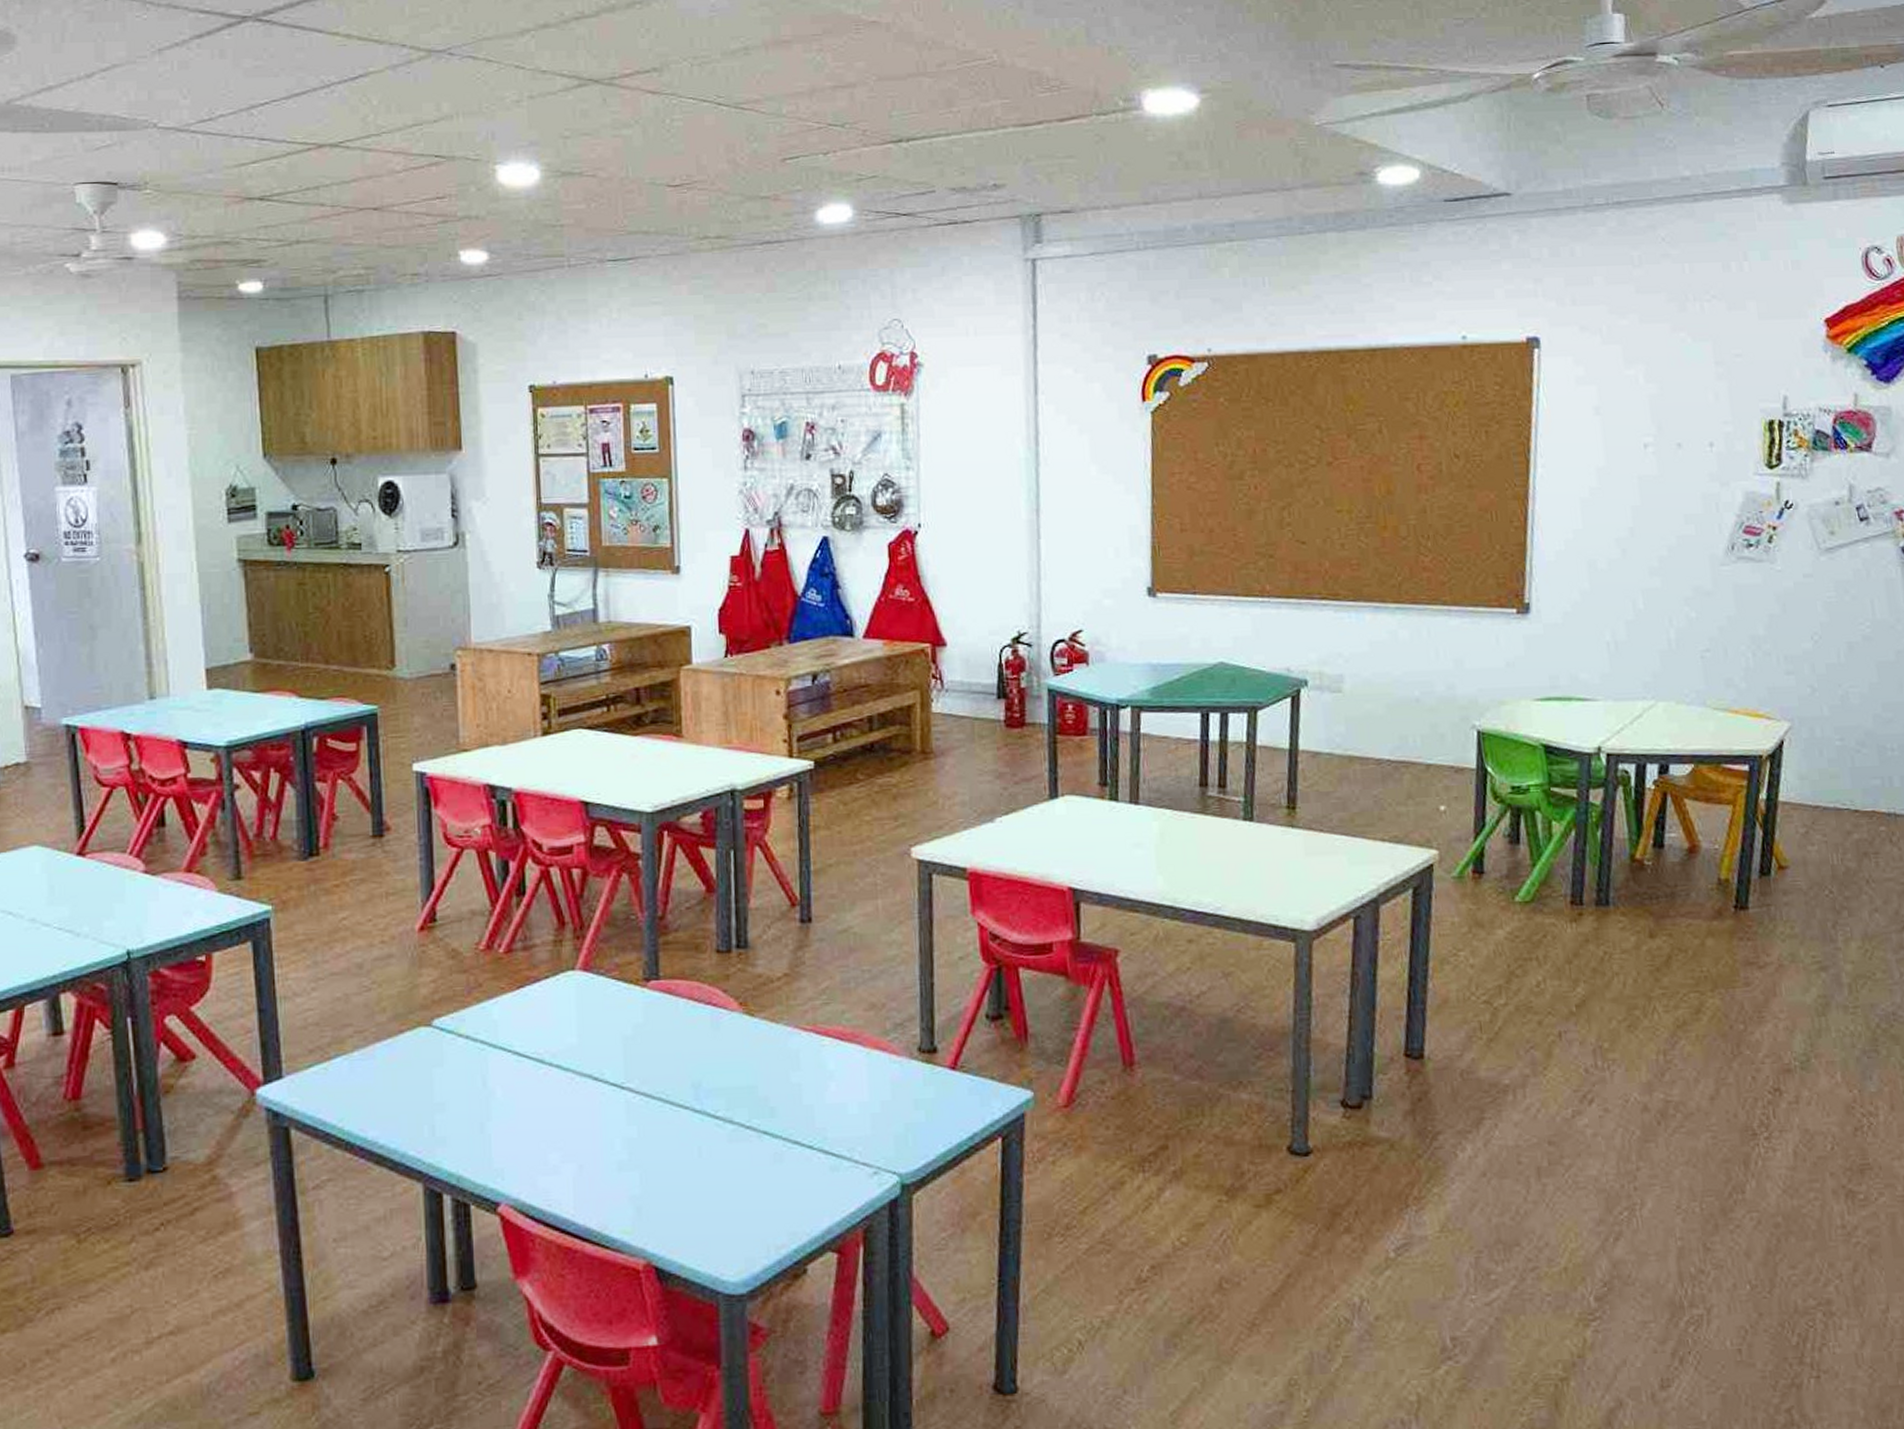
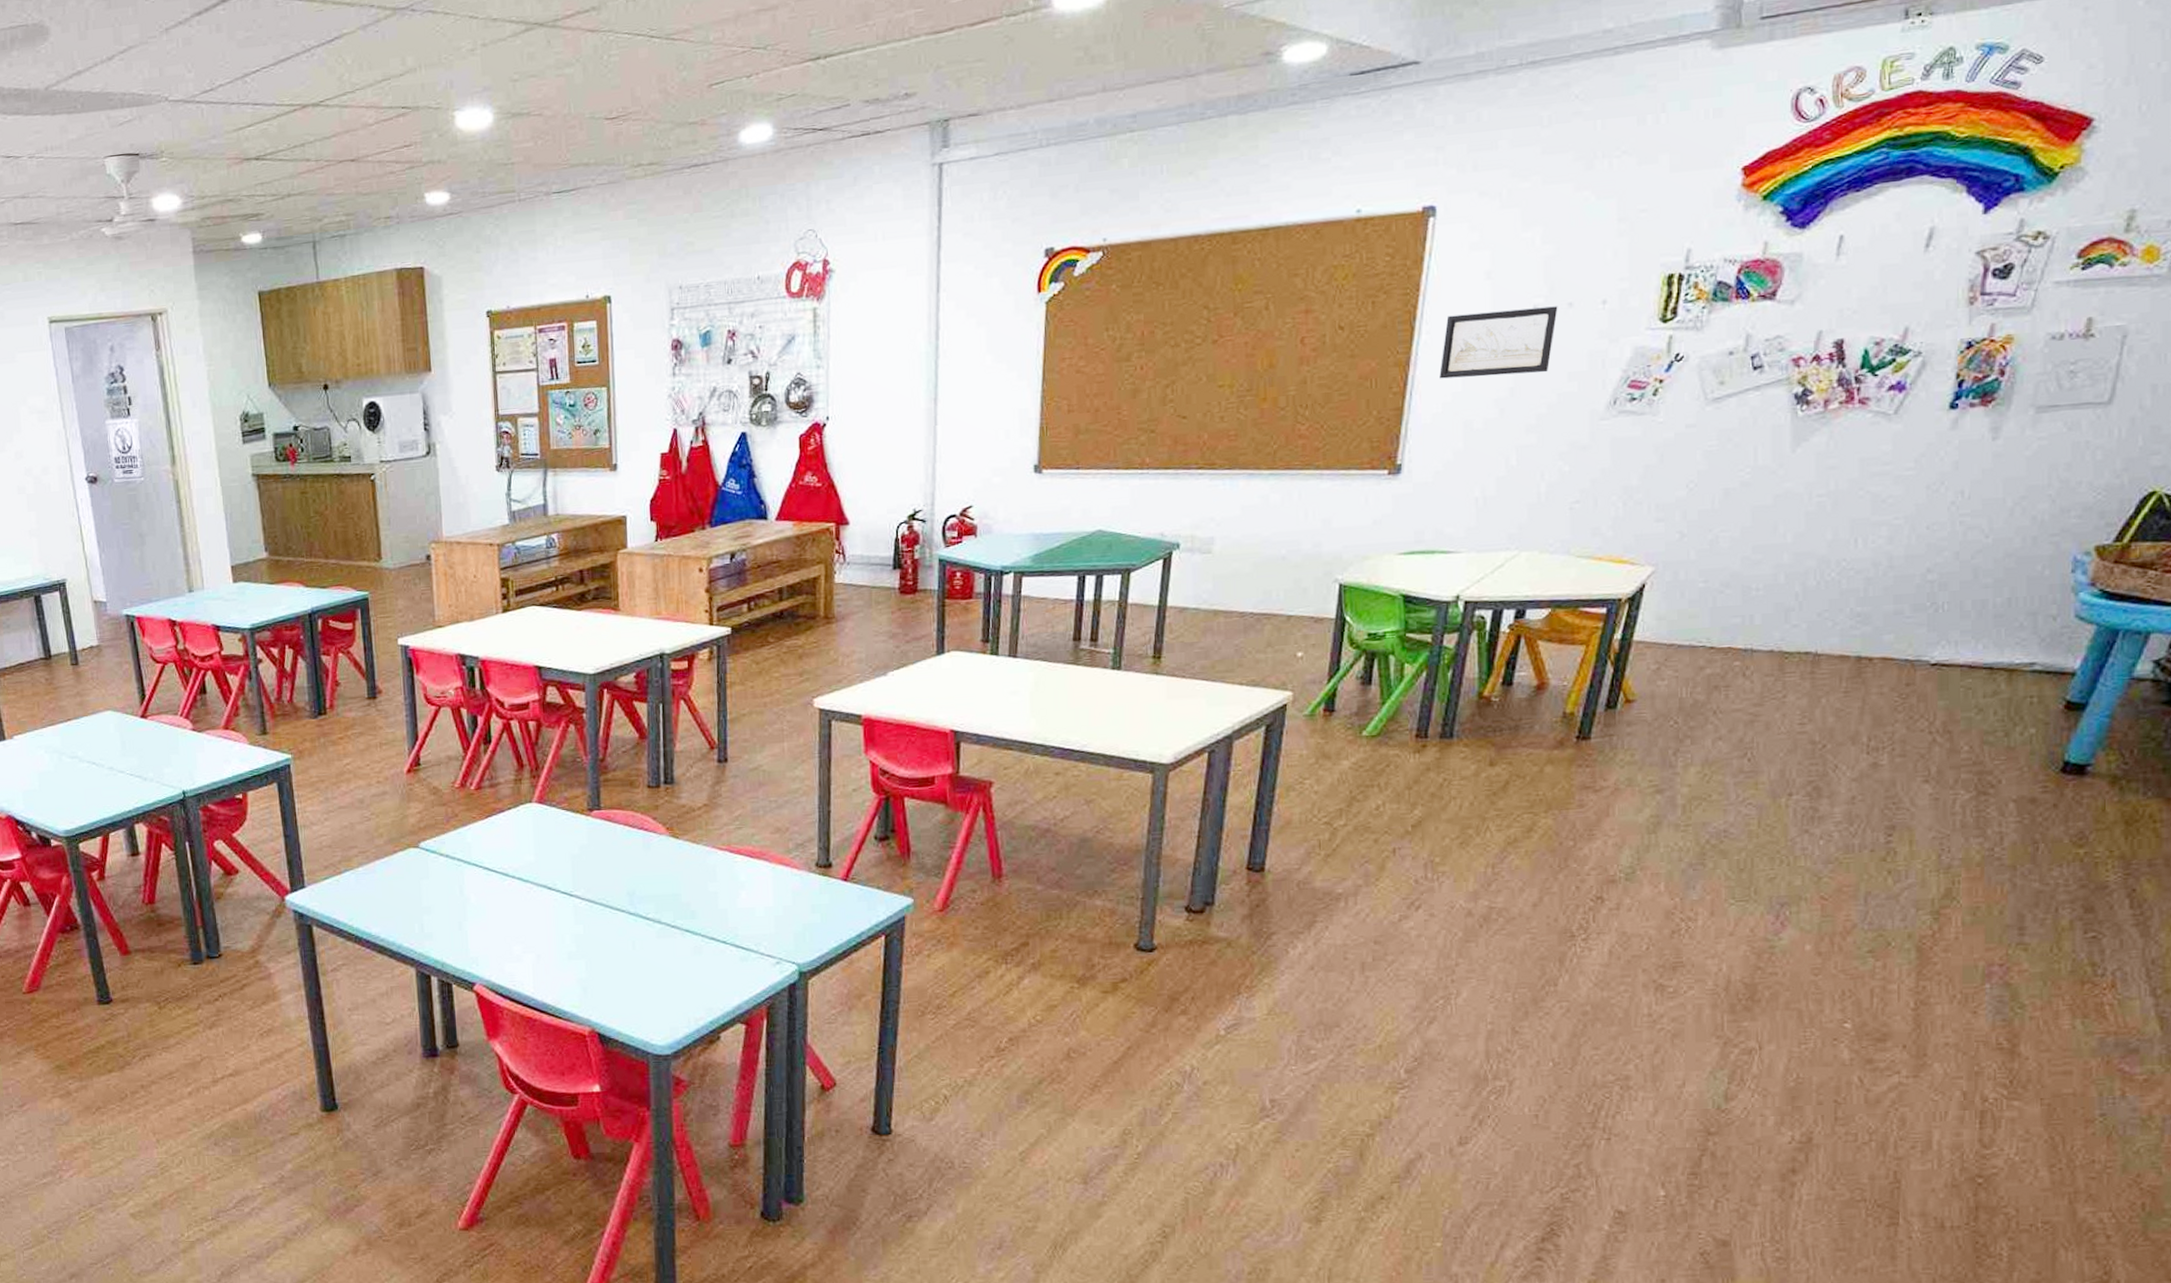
wall art: none [1558,446,1668,515] -> present [1439,306,1558,379]

